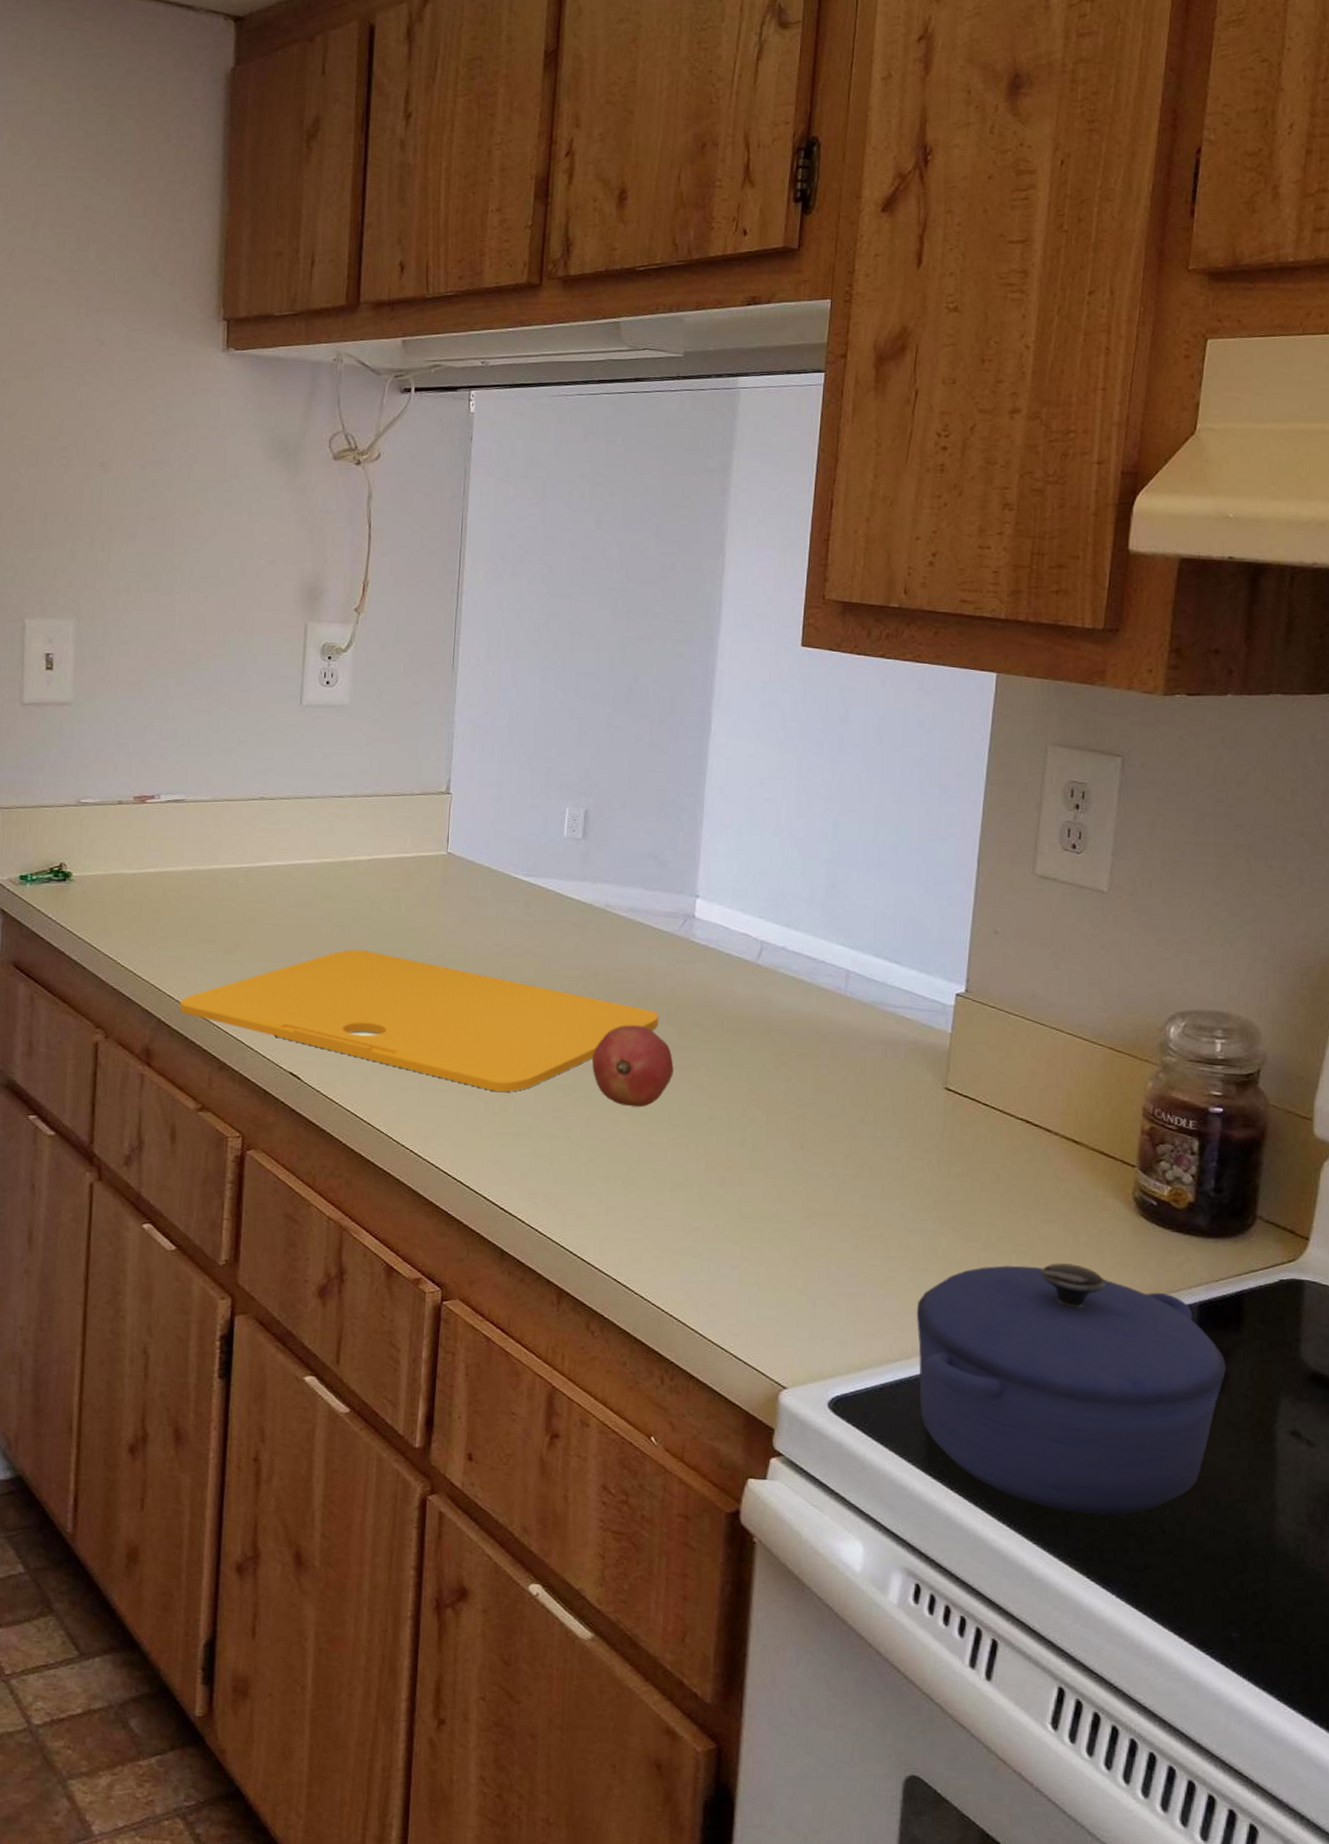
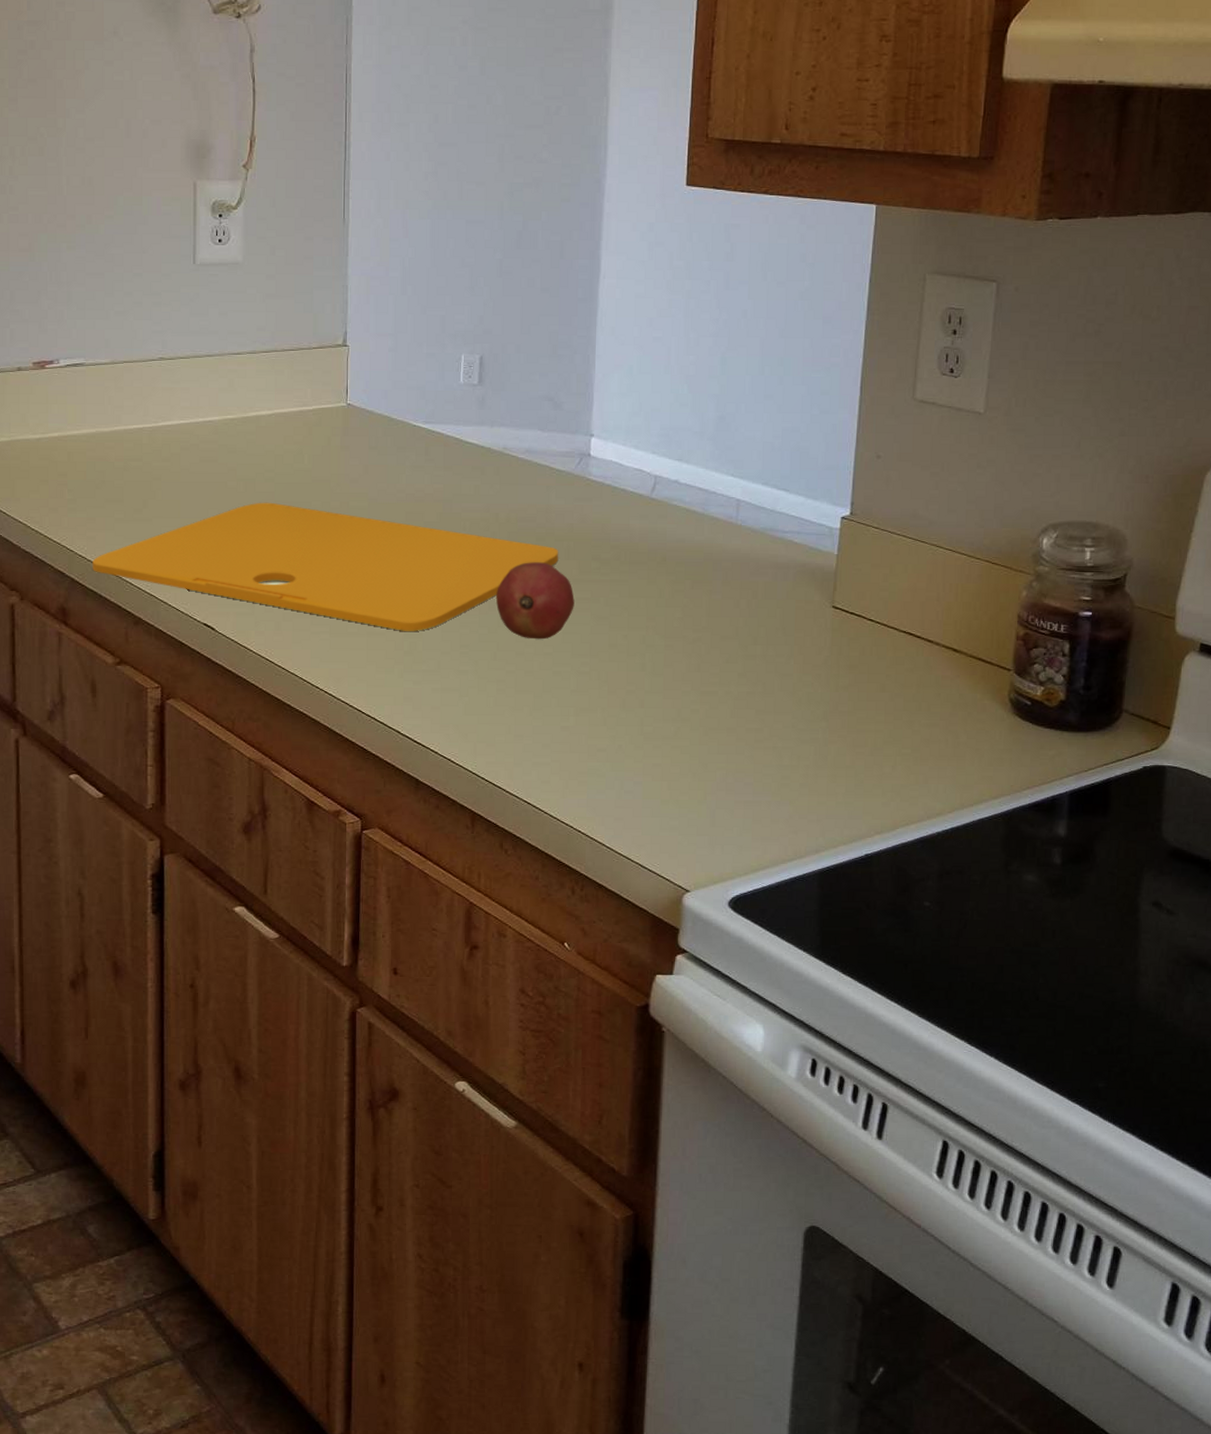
cooking pot: present [916,1263,1226,1515] -> none [808,762,1094,988]

